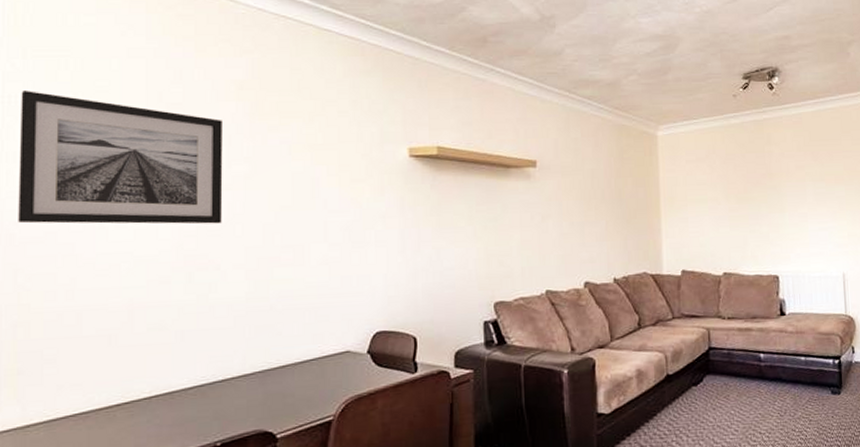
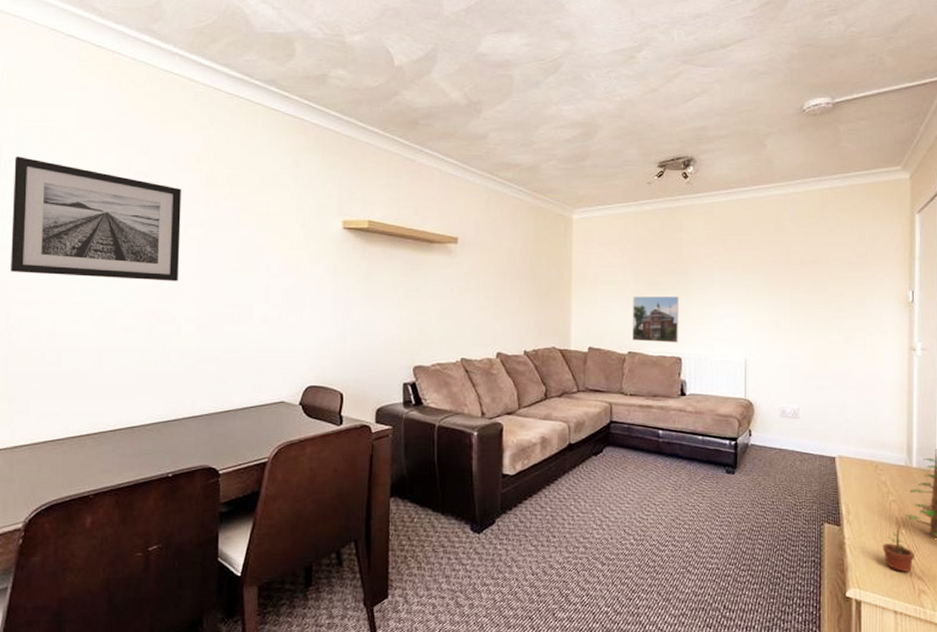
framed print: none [725,212,775,261] -> present [633,296,679,343]

